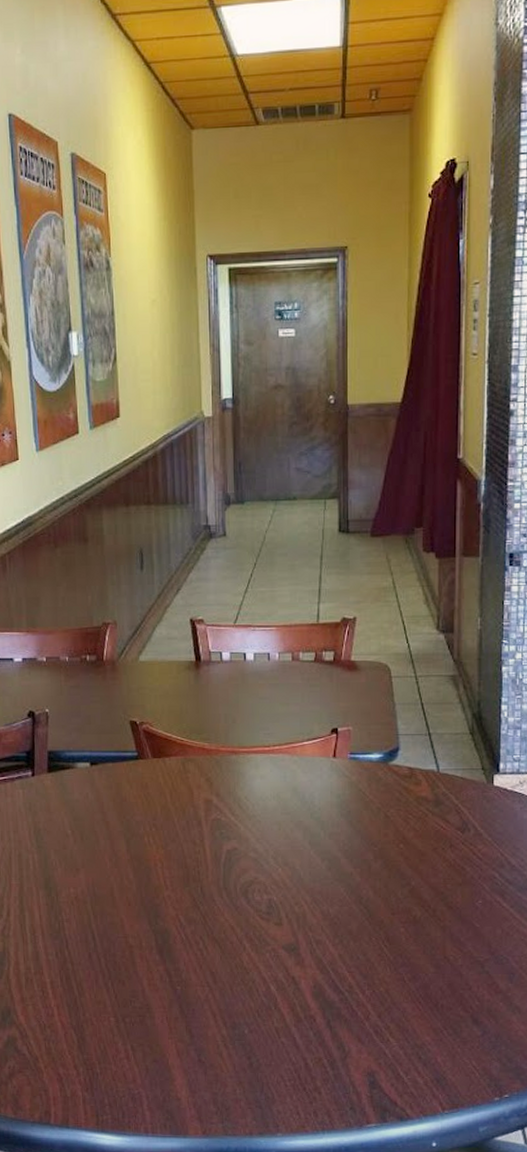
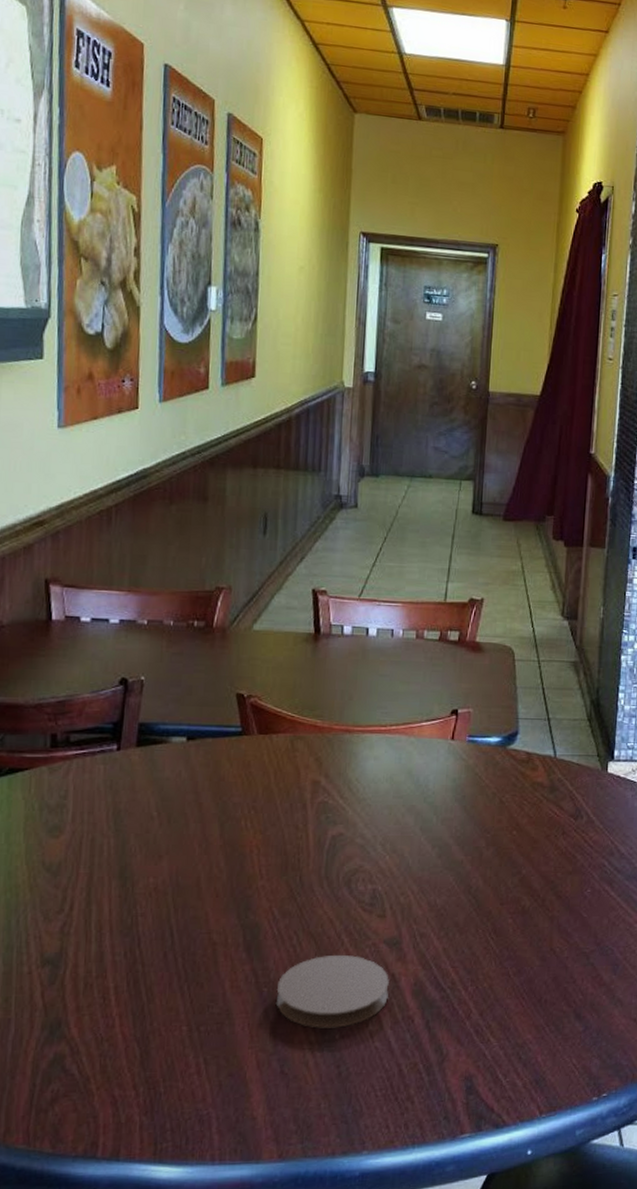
coaster: none [188,958,291,1024] -> present [275,954,389,1028]

